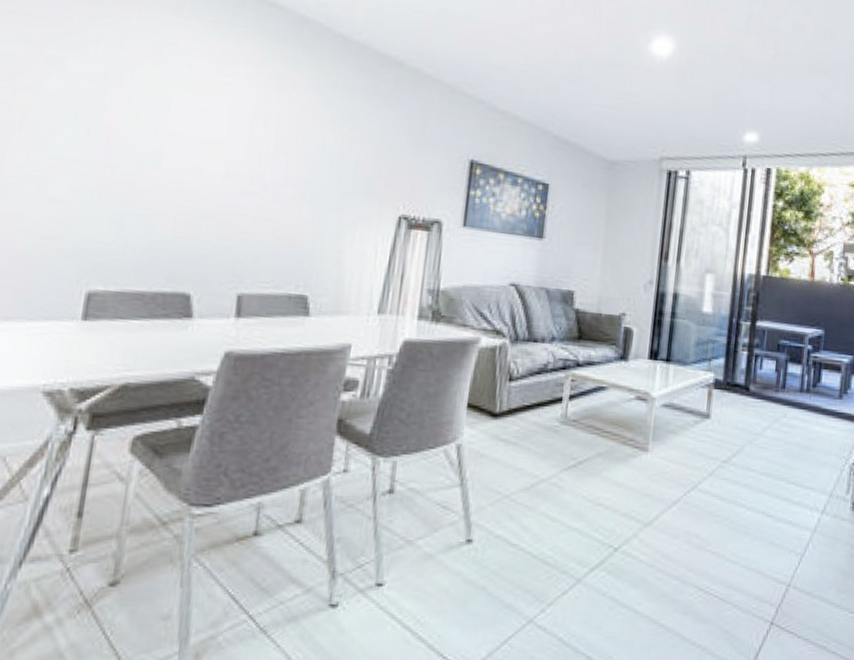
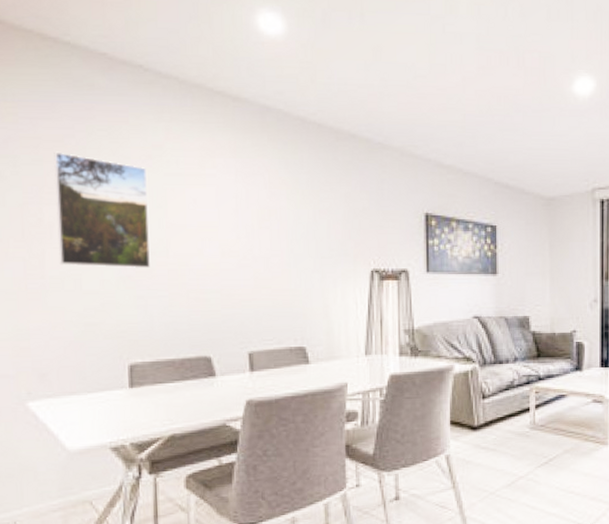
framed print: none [24,32,152,180] -> present [54,151,151,269]

